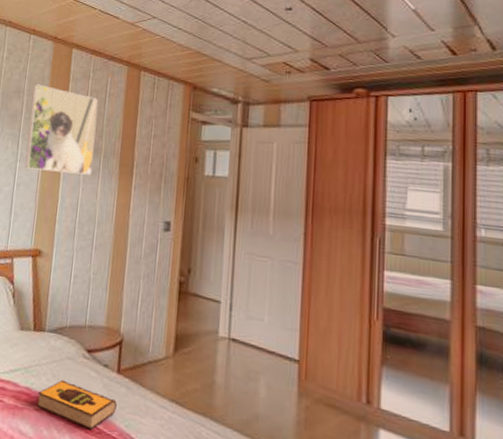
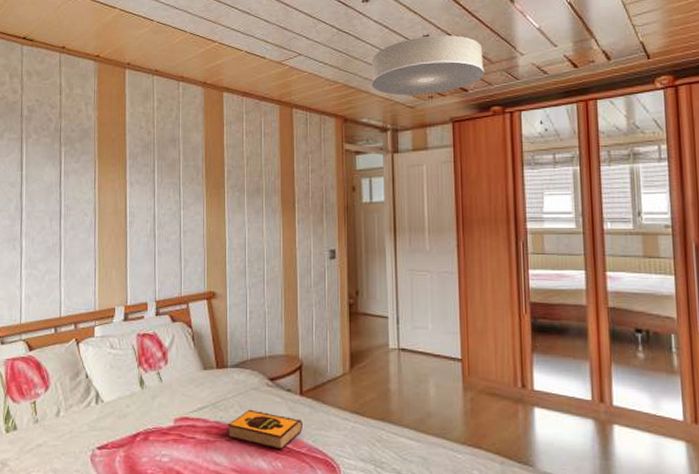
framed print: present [24,84,98,175] -> none [188,131,256,215]
ceiling lamp: none [226,8,351,70] -> present [371,34,485,96]

